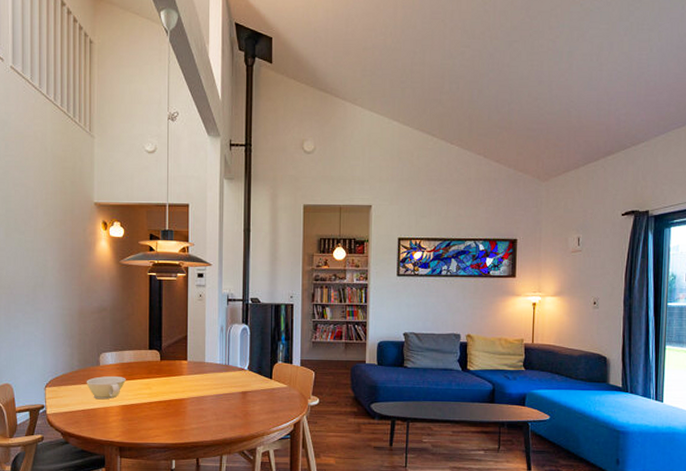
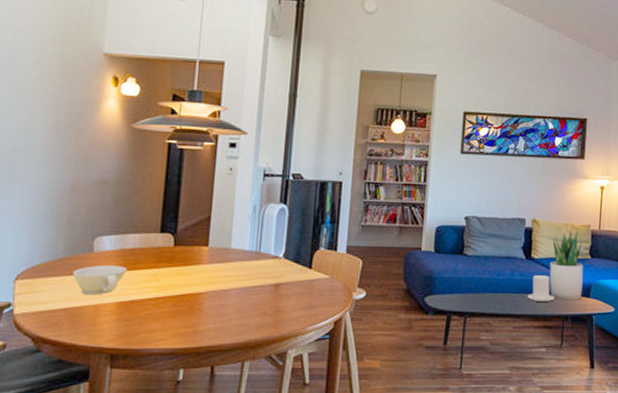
candle: none [464,385,491,409] -> present [527,275,554,302]
planter: none [485,343,518,409] -> present [549,229,584,301]

